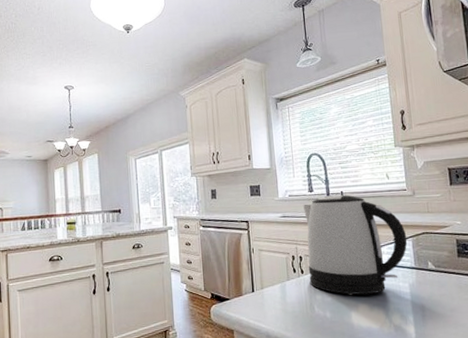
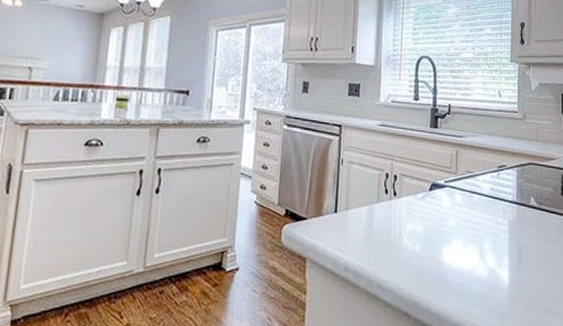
kettle: present [302,194,408,295] -> none [401,107,512,229]

